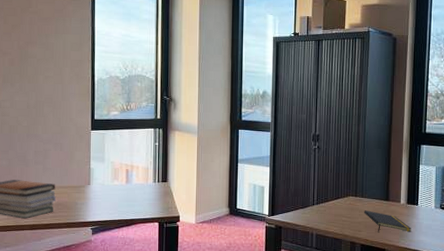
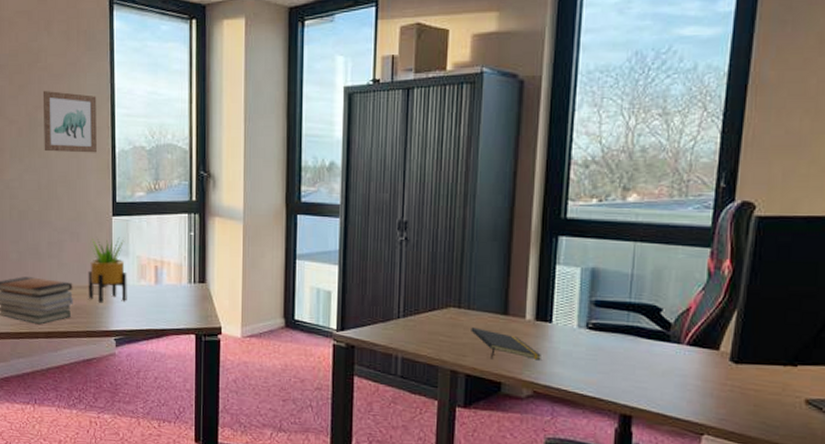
wall art: none [33,30,80,81] -> present [42,91,97,153]
potted plant: none [69,147,103,200] -> present [88,237,127,303]

